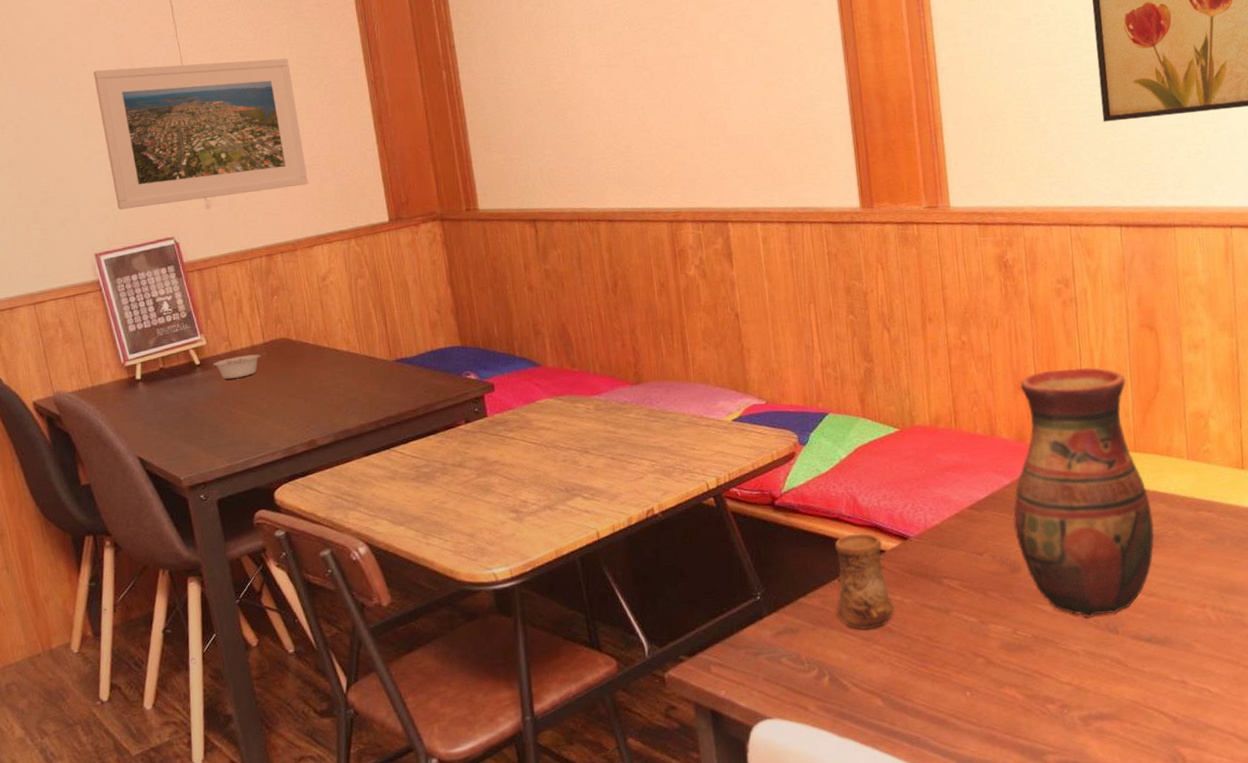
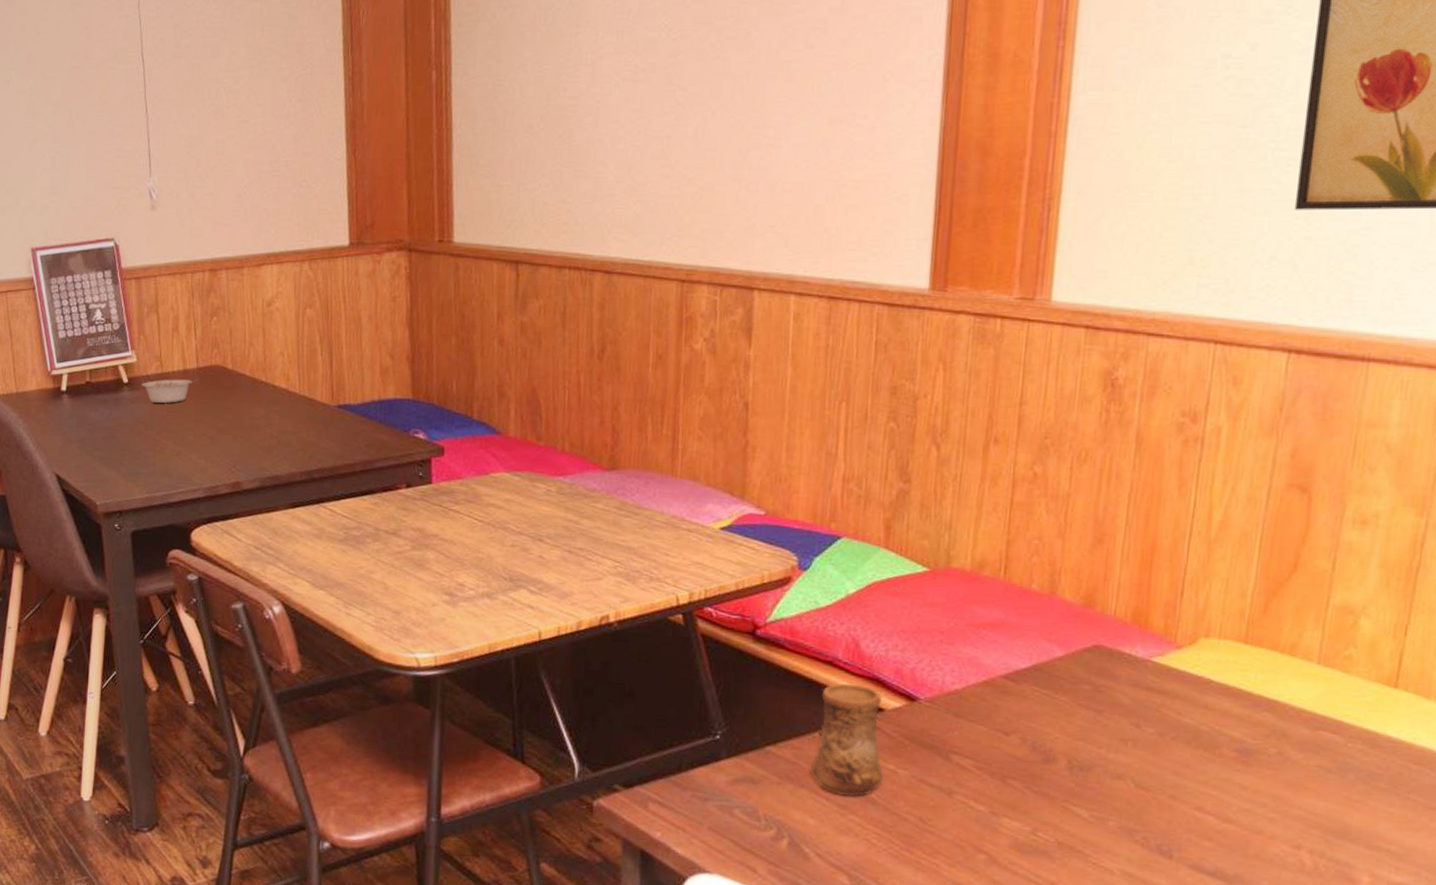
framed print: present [94,58,308,210] -> none [47,40,265,202]
vase: present [1013,368,1155,617] -> none [1057,525,1253,835]

